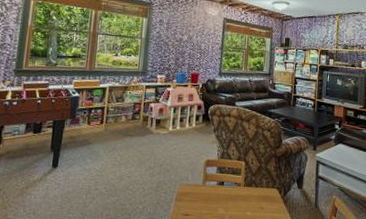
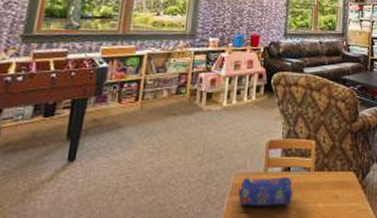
pencil case: none [181,188,226,212] -> present [237,177,293,206]

